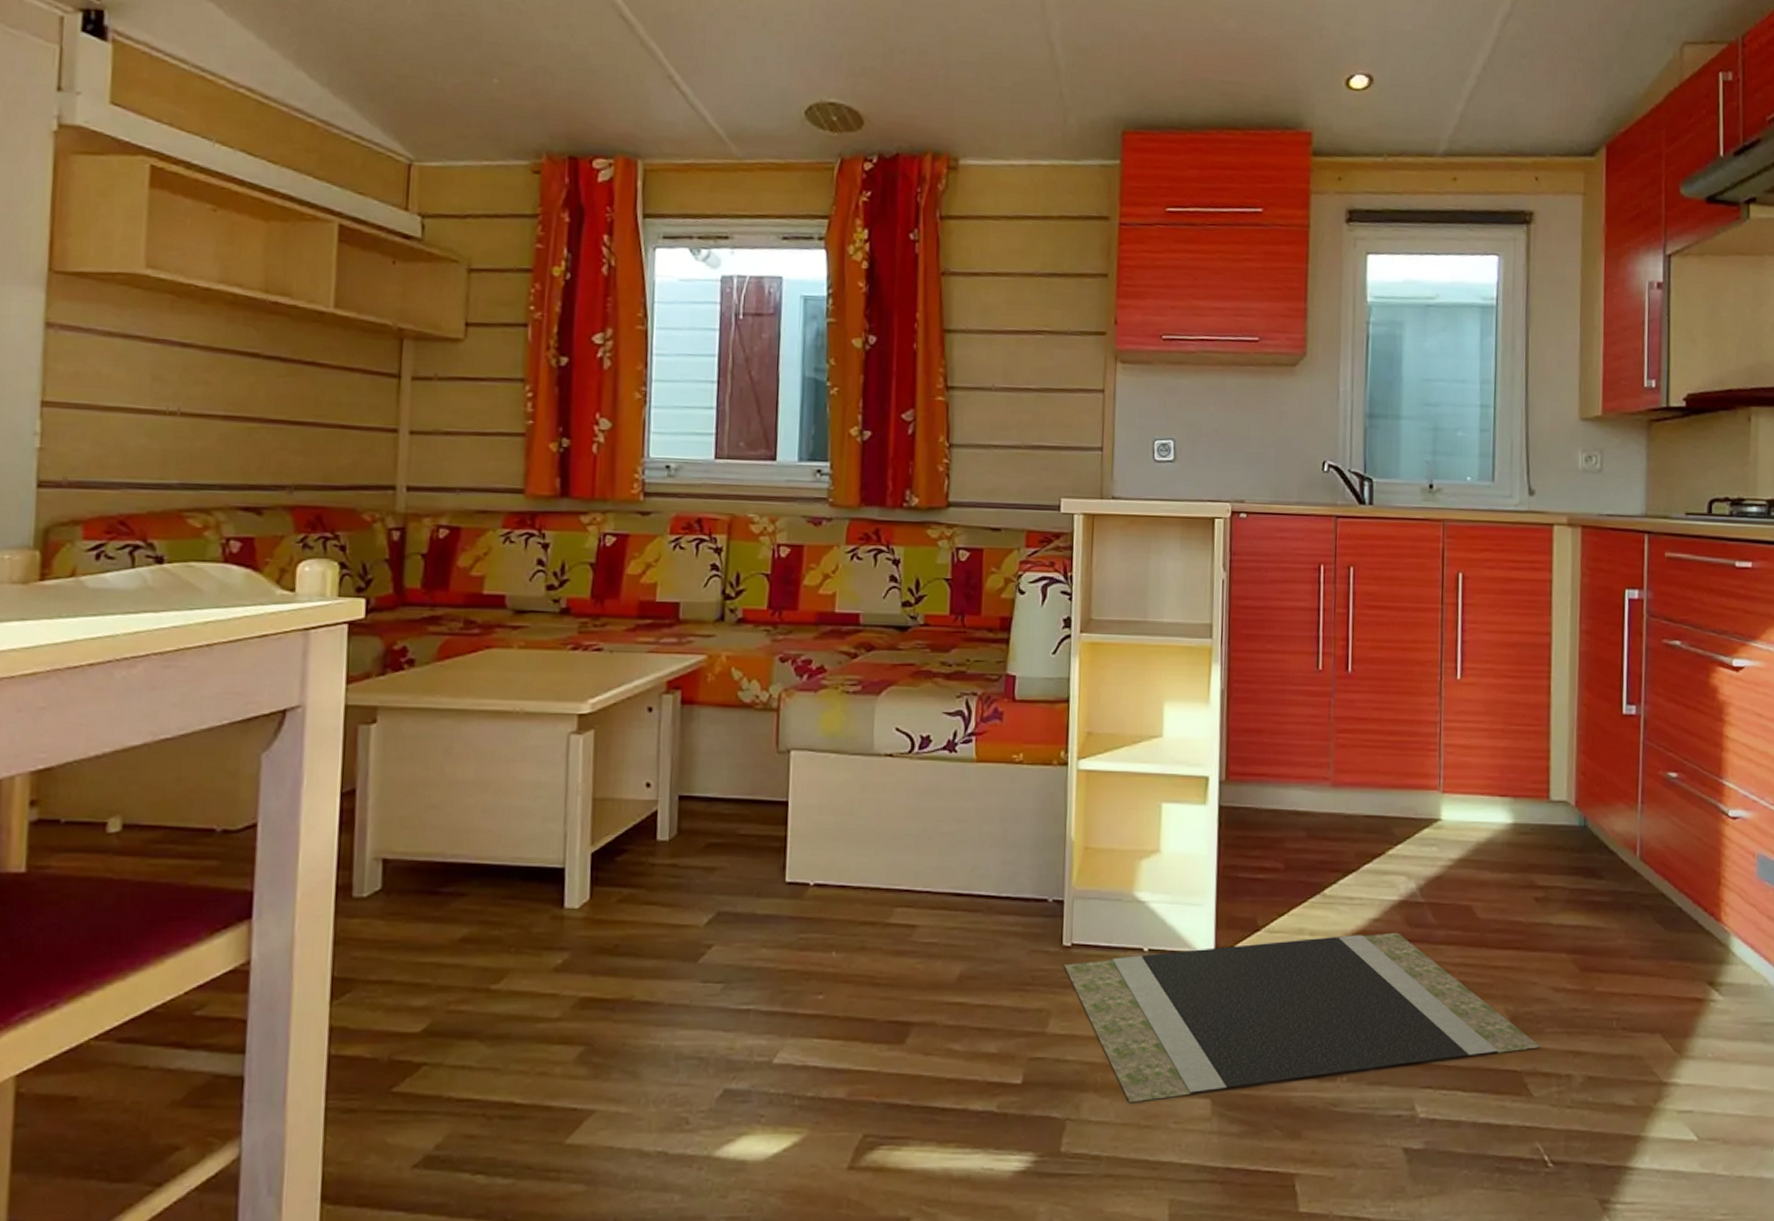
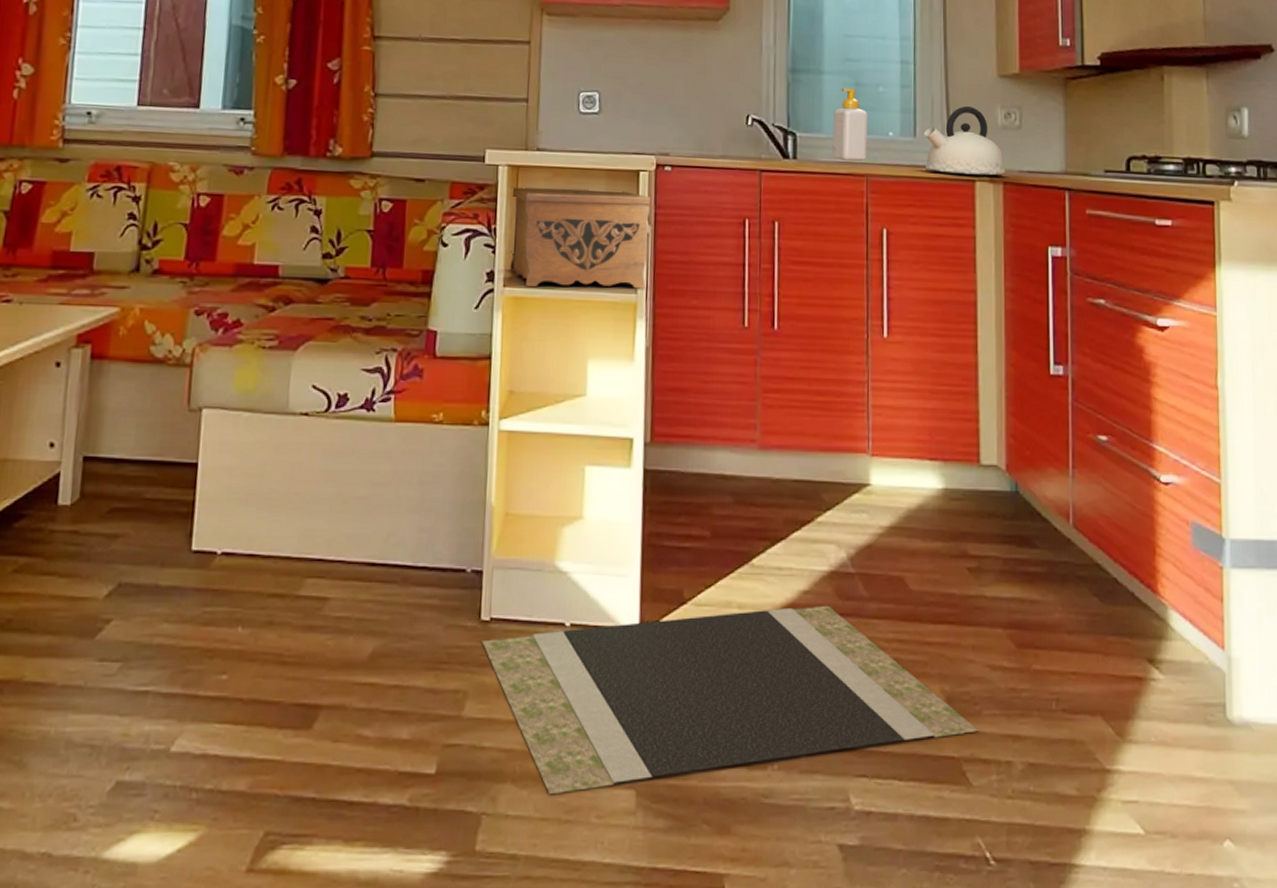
decorative box: none [1086,535,1227,634] -> present [510,187,651,289]
soap bottle: none [1409,432,1446,506] -> present [832,88,868,161]
kettle: none [1502,450,1586,519] -> present [924,106,1007,176]

